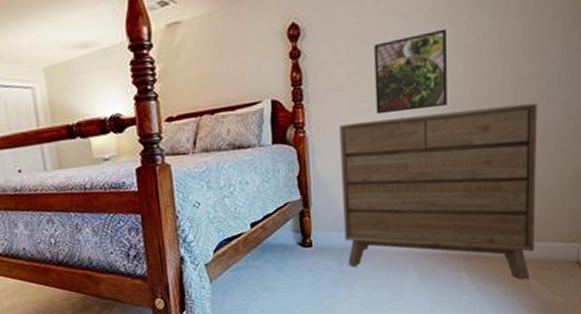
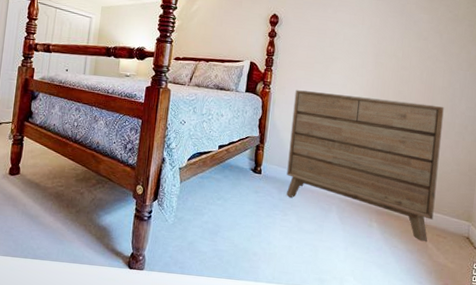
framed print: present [374,28,447,115] -> none [324,40,382,93]

